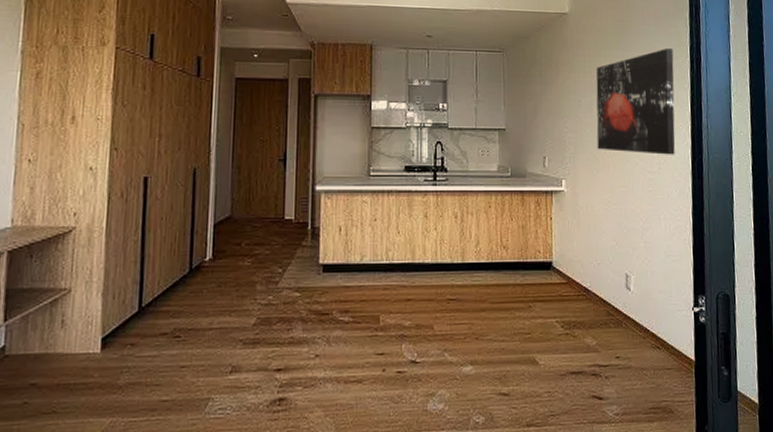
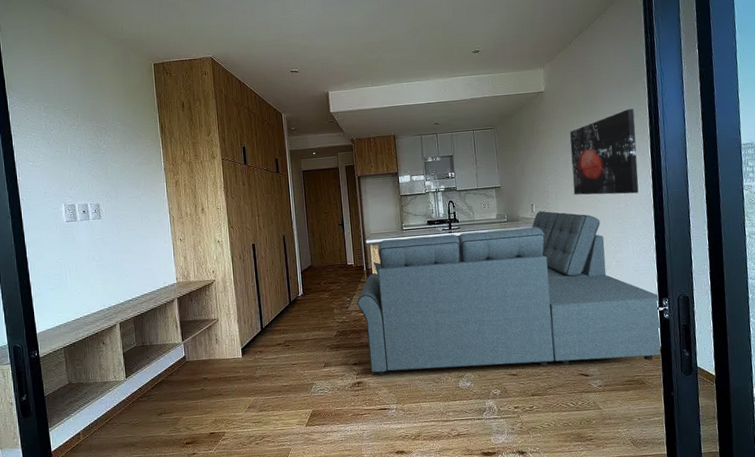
sofa: none [292,166,694,391] -> present [357,211,661,377]

